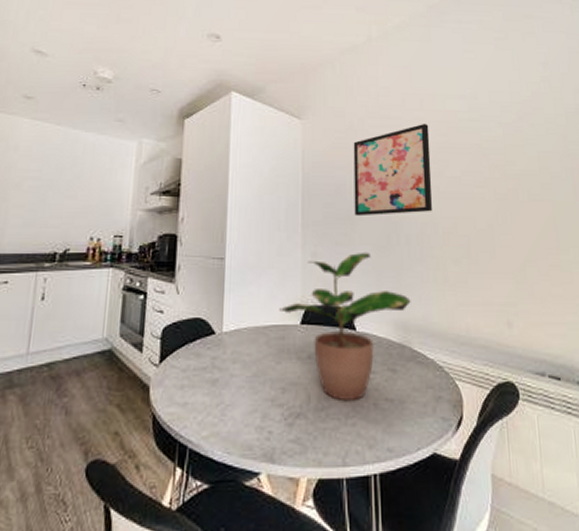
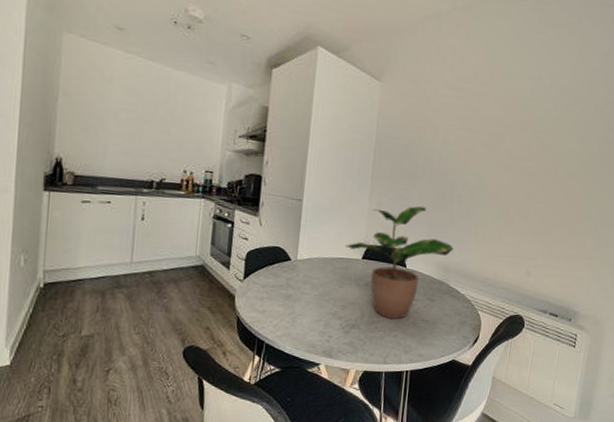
wall art: present [353,123,433,217] -> none [417,97,494,178]

